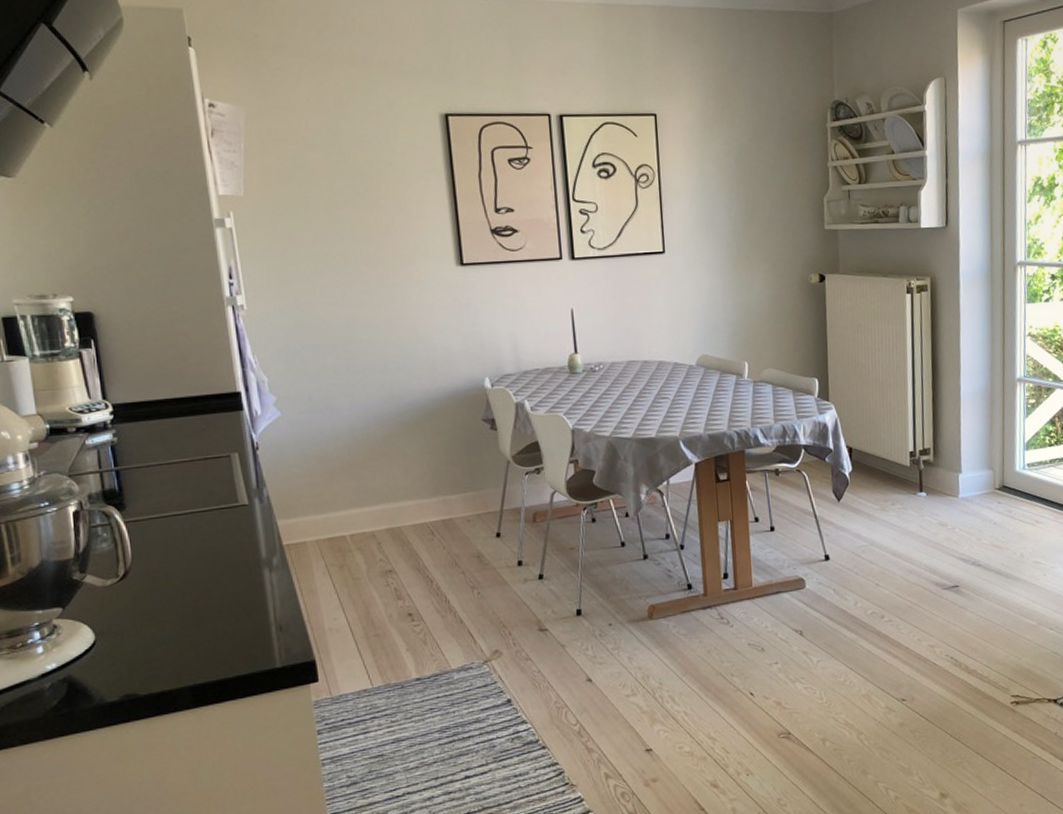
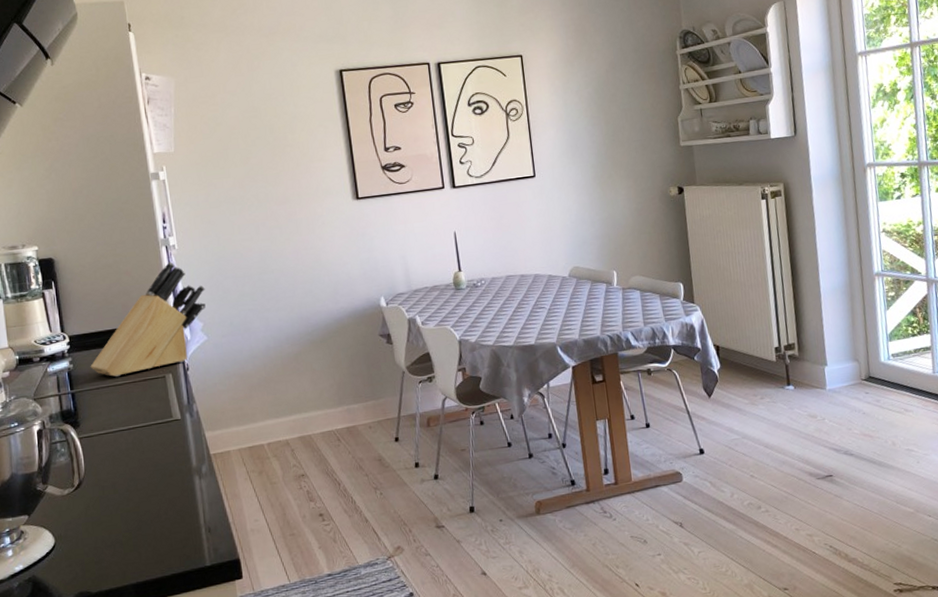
knife block: none [138,324,280,455] -> present [90,261,206,378]

